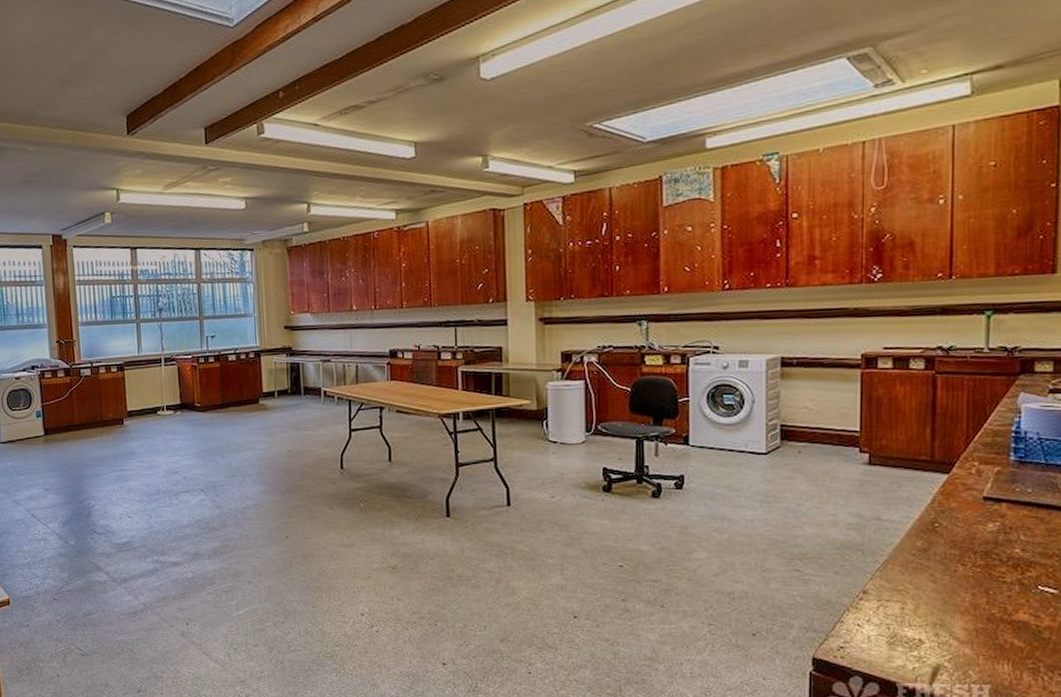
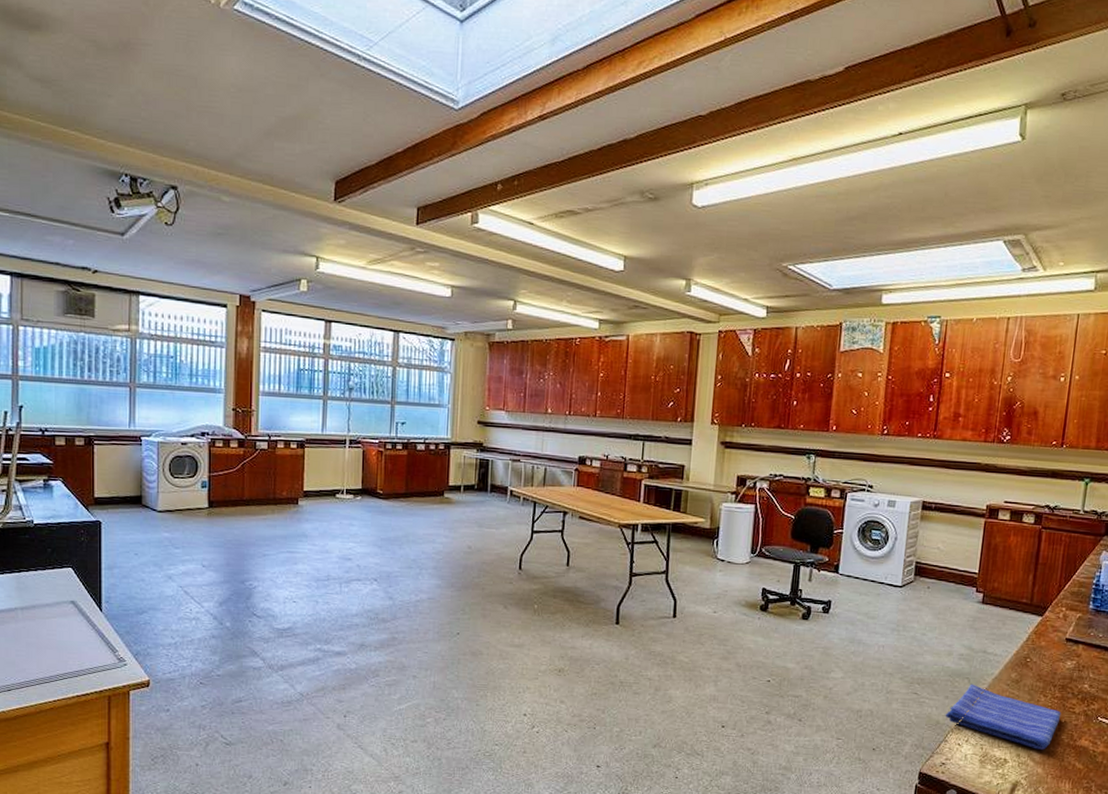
dish towel: none [837,556,988,627] -> present [945,684,1062,750]

